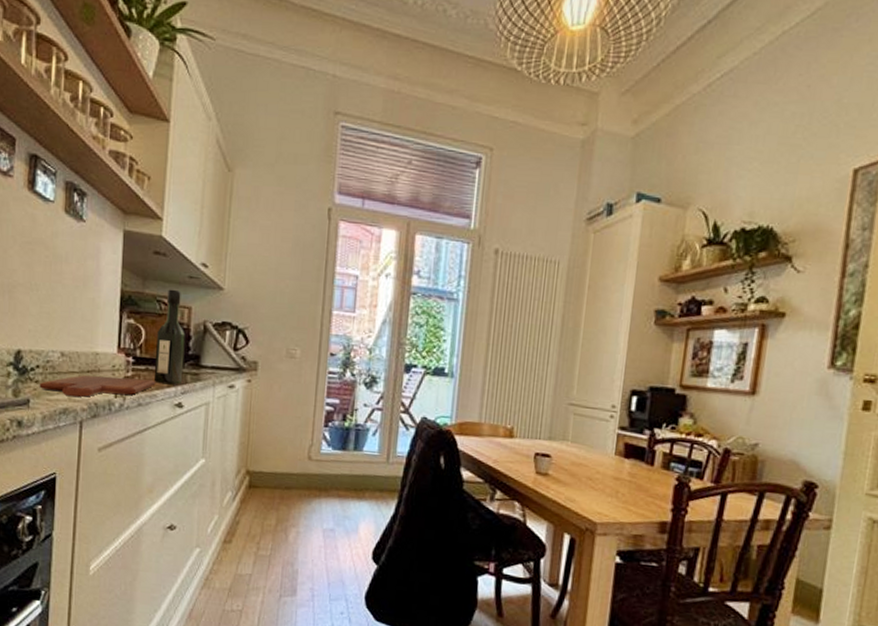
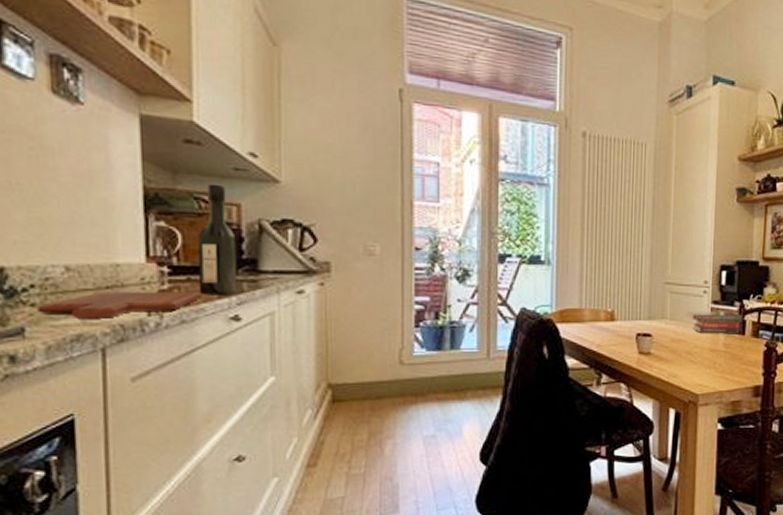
books: none [587,435,653,465] -> present [684,311,743,334]

